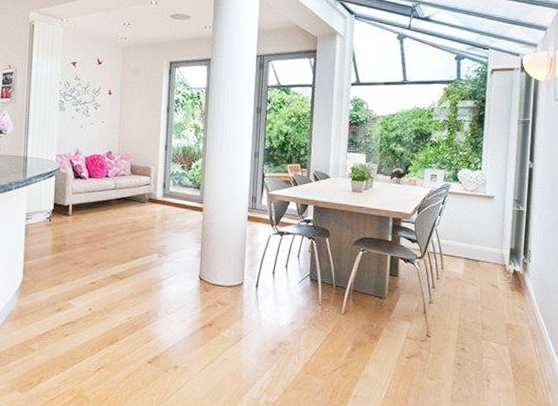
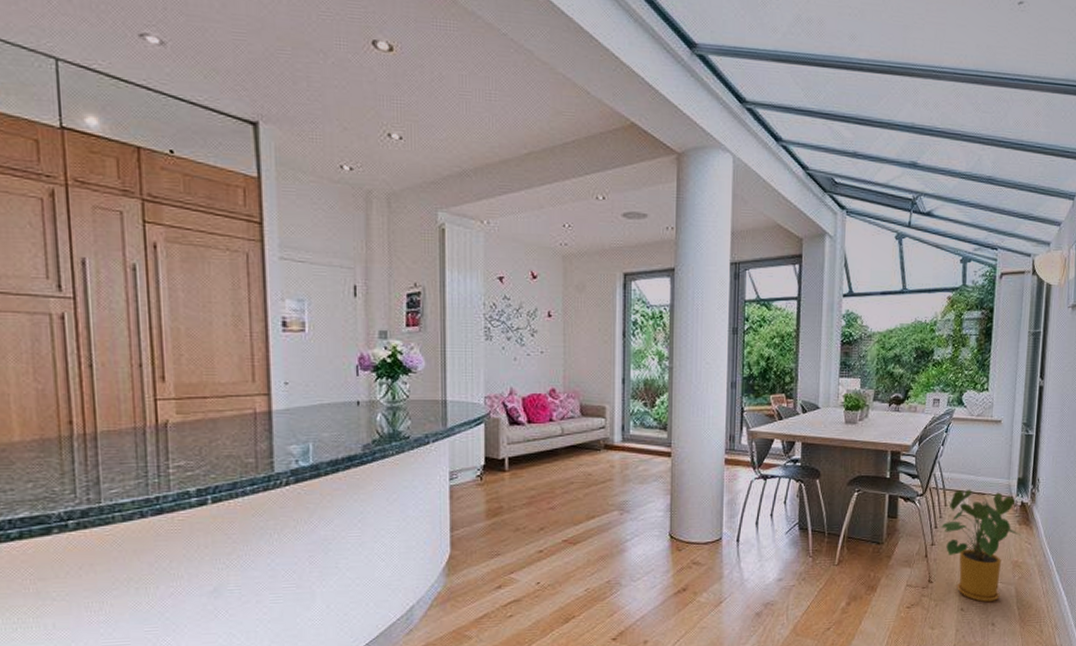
house plant: none [437,255,514,360] -> present [940,489,1021,603]

